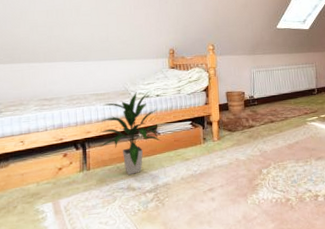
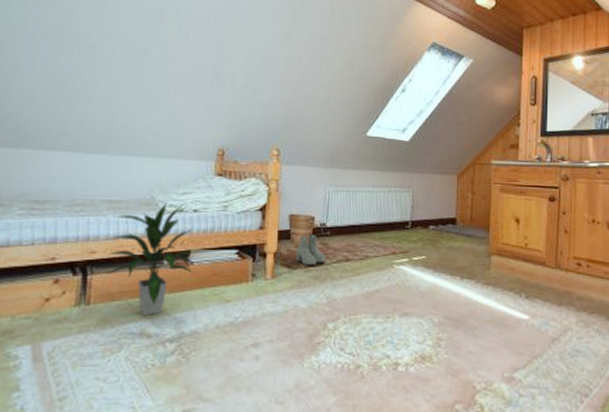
boots: none [233,105,256,129] -> present [295,234,326,266]

